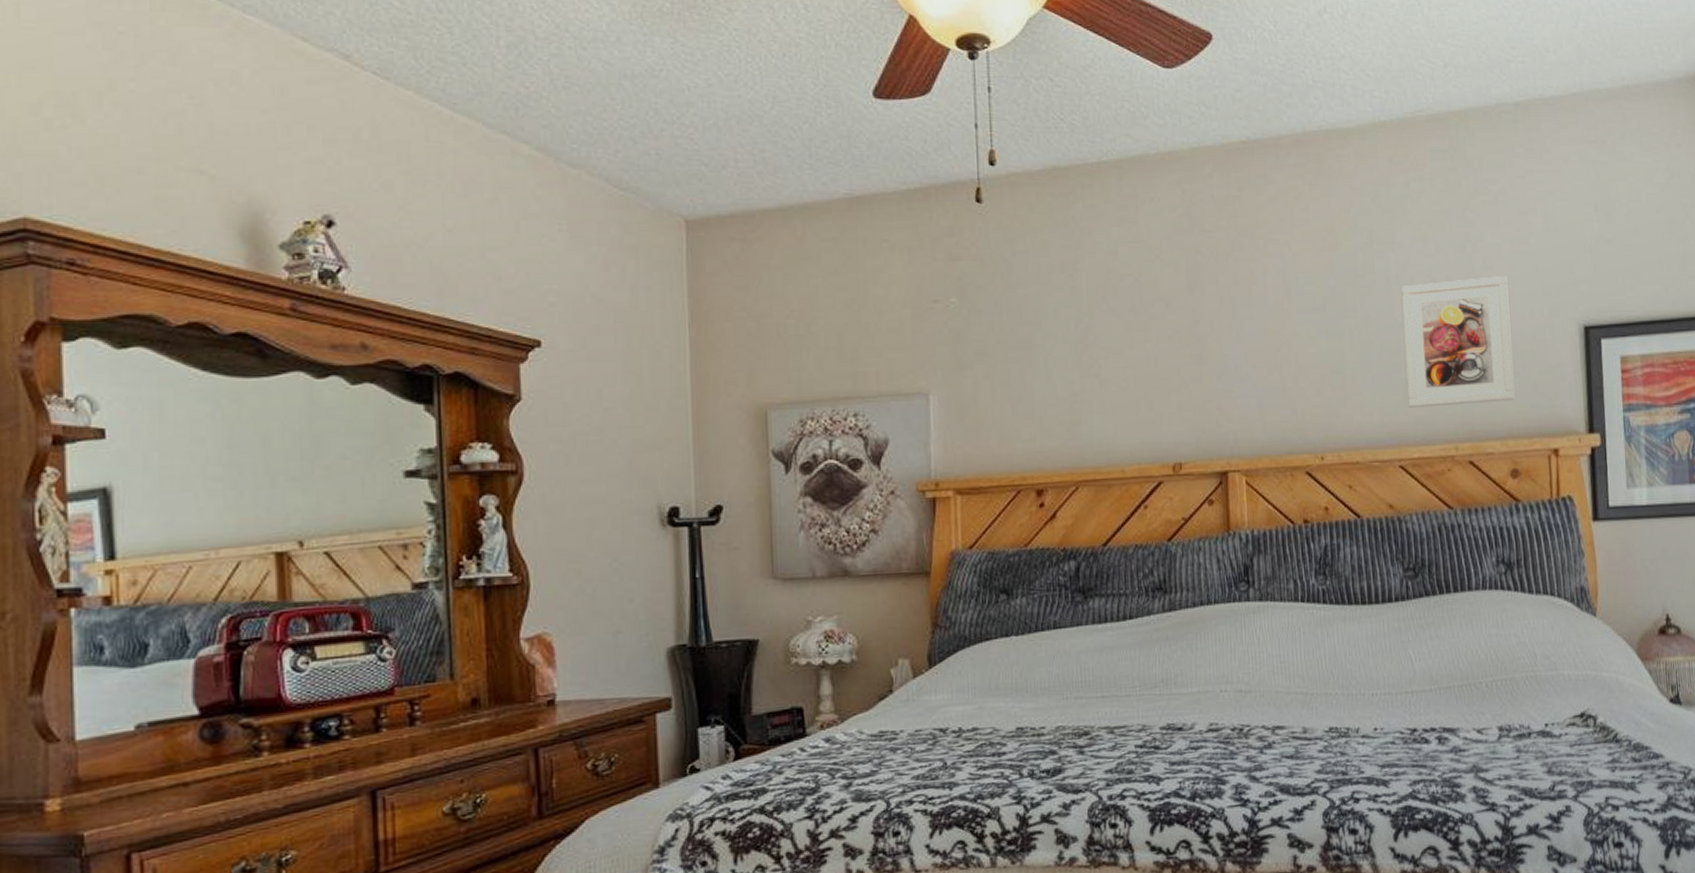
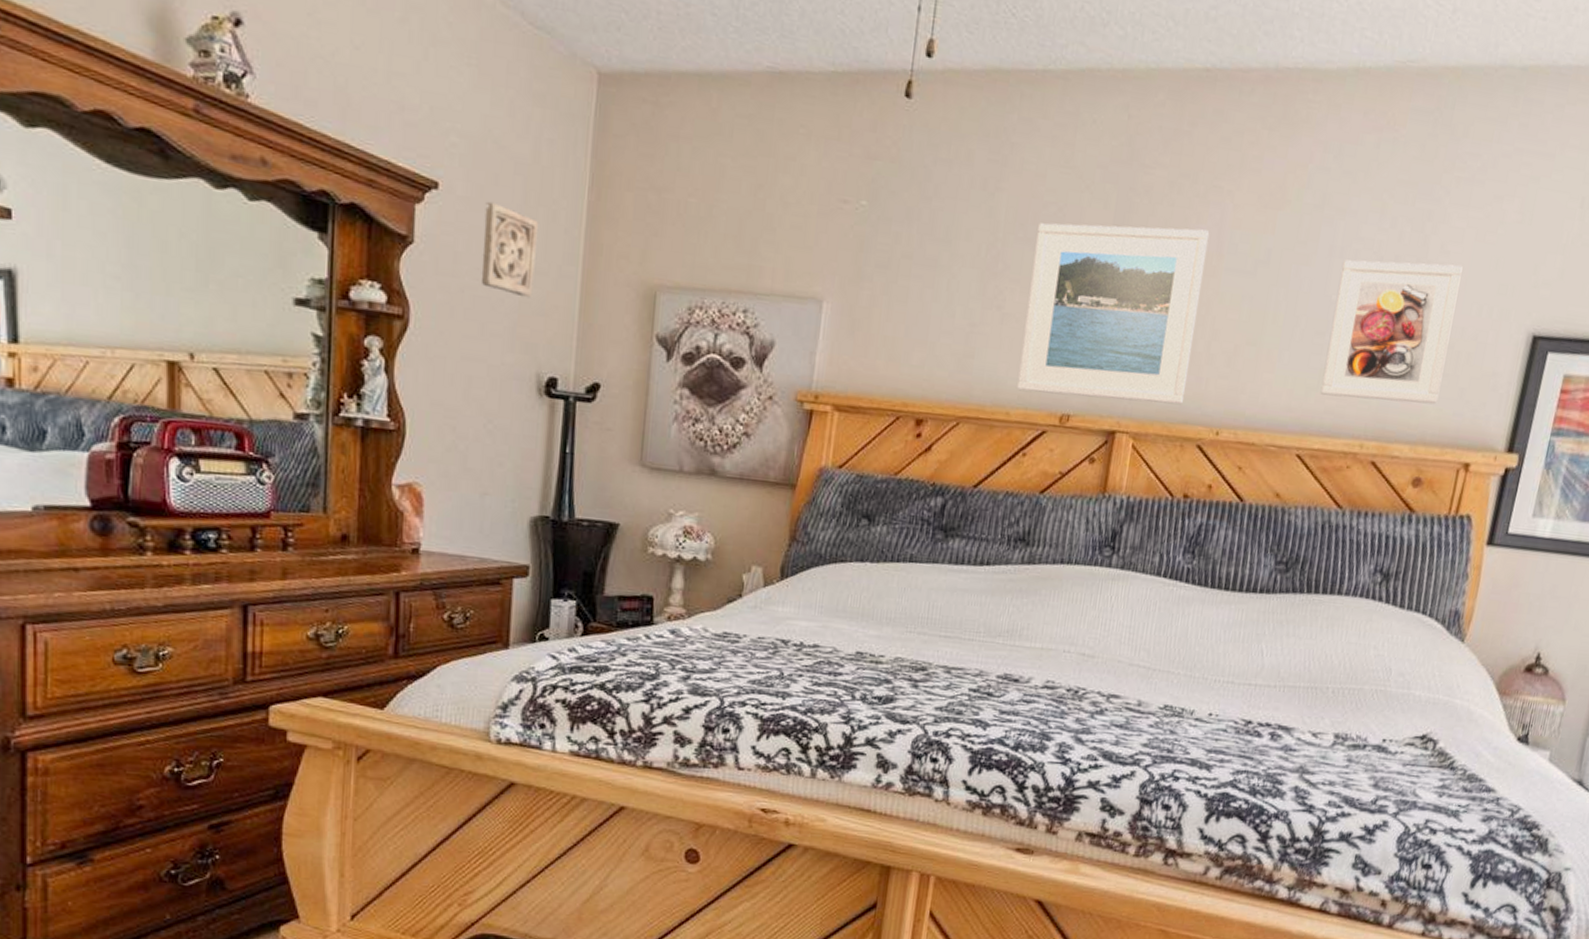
wall ornament: none [589,351,645,435] -> present [481,201,539,298]
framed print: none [1119,278,1284,448] -> present [1017,223,1210,405]

